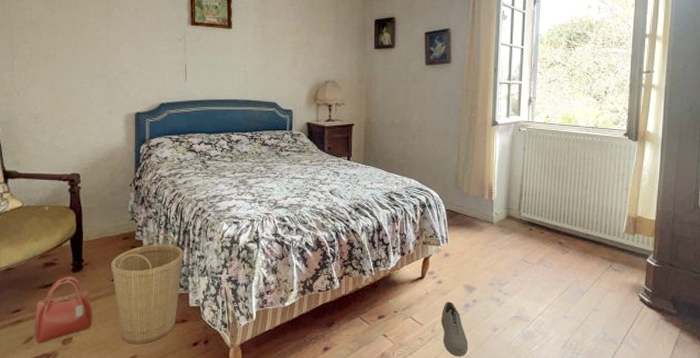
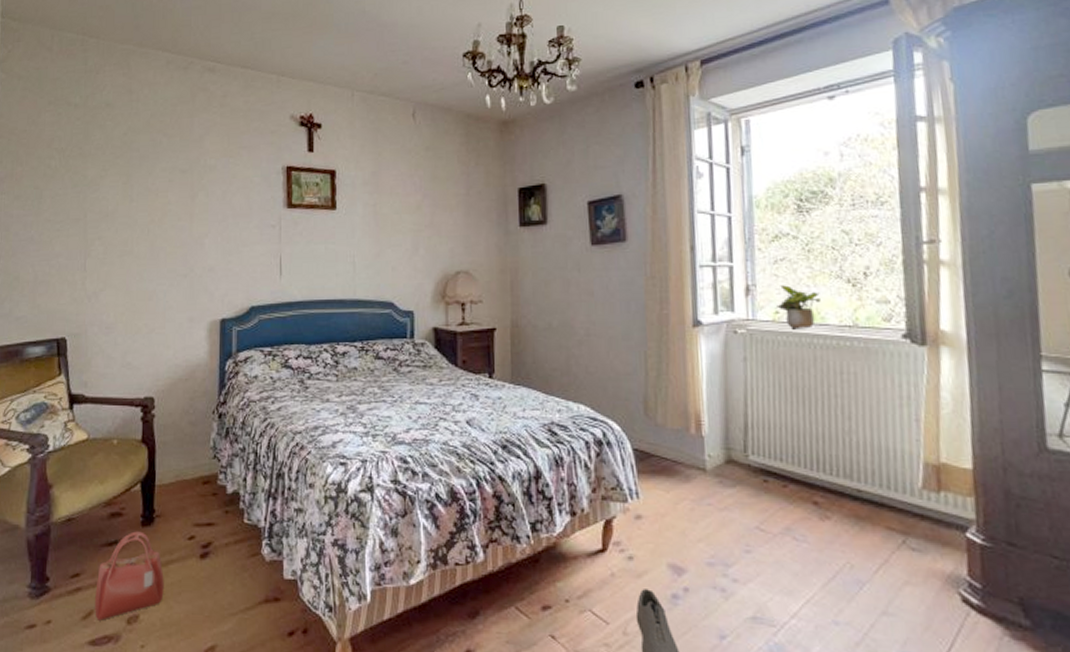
basket: present [111,233,184,345] -> none [188,476,277,630]
potted plant: none [547,98,576,129] -> present [775,285,821,330]

